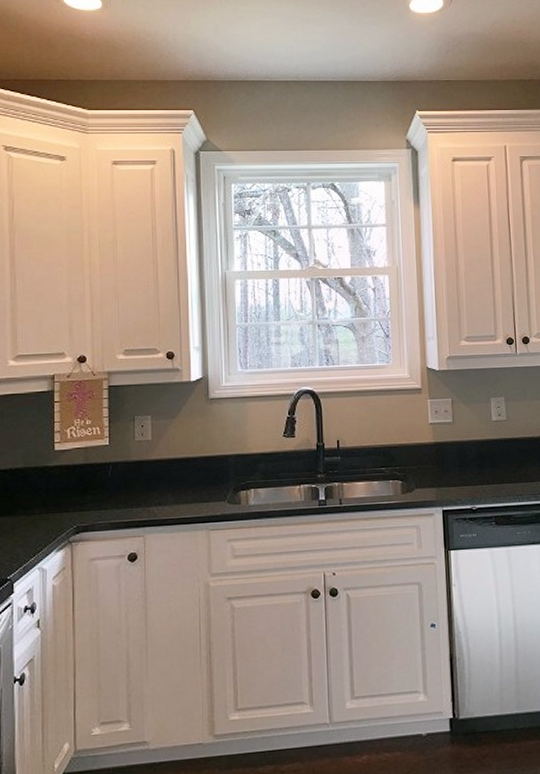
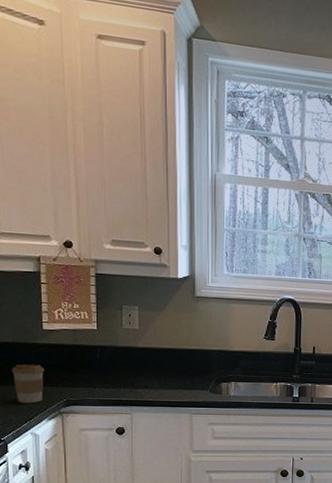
coffee cup: none [21,489,54,535] -> present [11,364,44,404]

